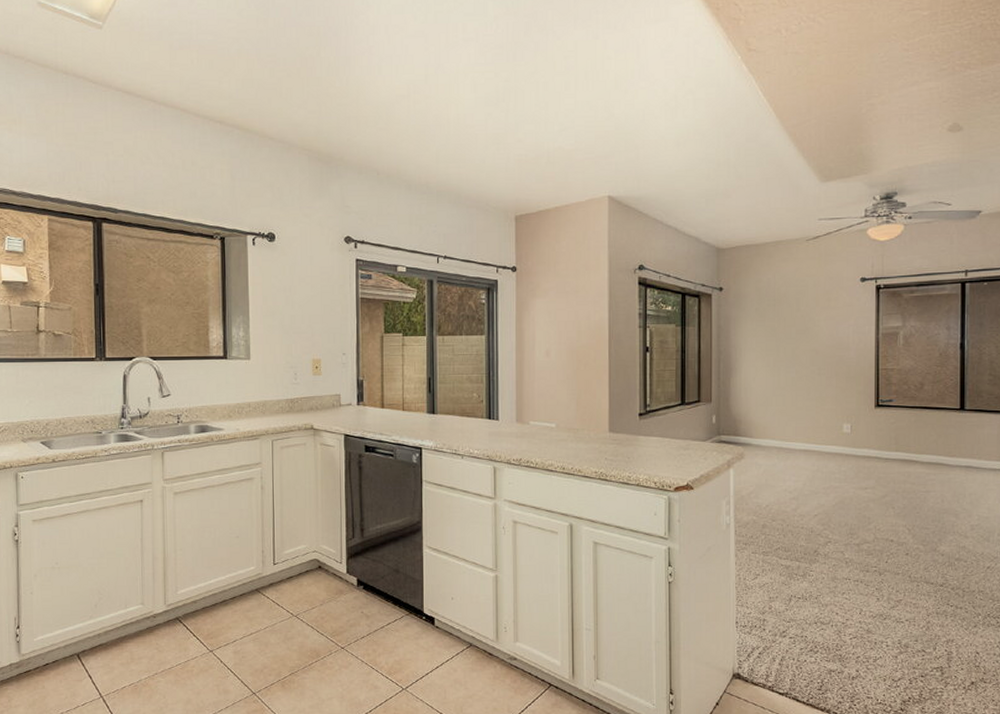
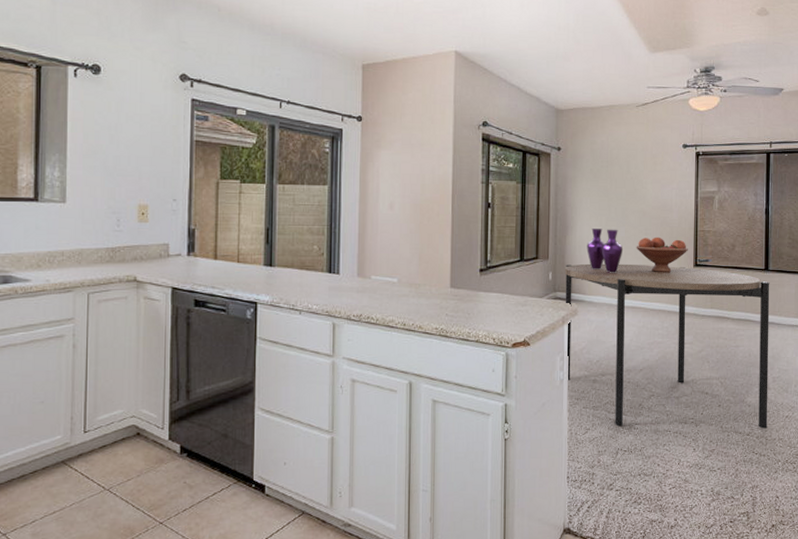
dining table: none [729,405,967,580] -> present [564,263,770,429]
vase: none [753,370,794,415] -> present [586,229,624,273]
fruit bowl: none [808,376,868,415] -> present [636,237,688,273]

